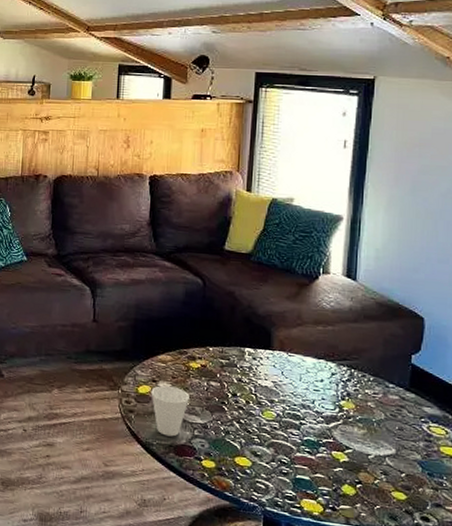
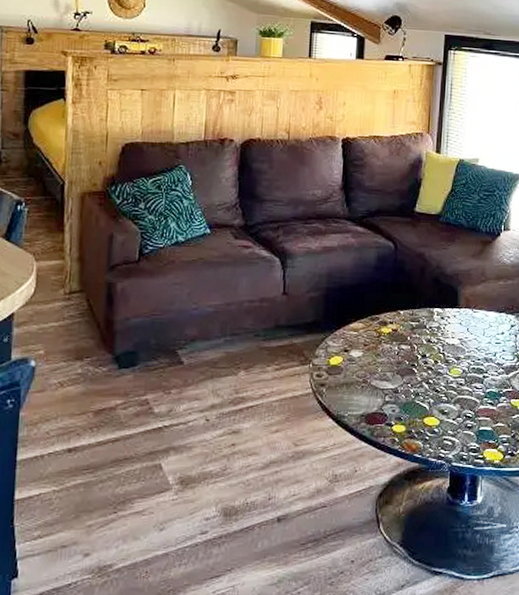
cup: present [151,385,189,437] -> none [342,354,381,406]

